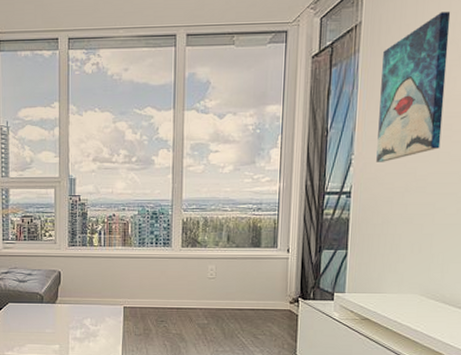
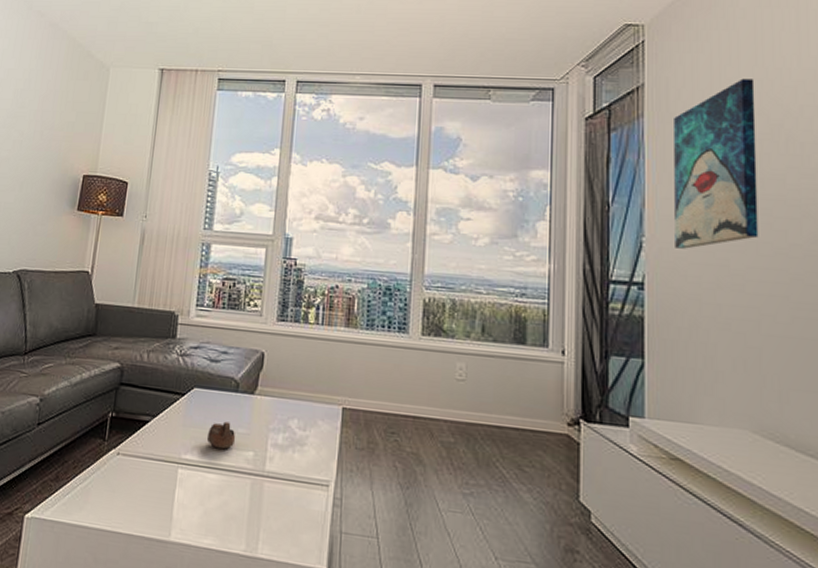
cup: none [22,325,45,346] -> present [206,421,236,450]

